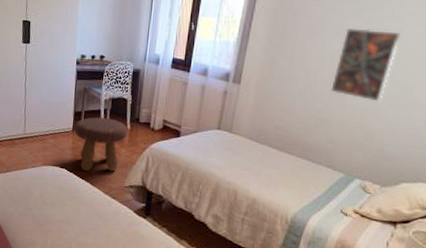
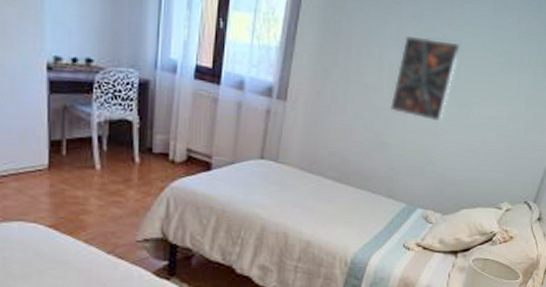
footstool: present [74,117,128,172] -> none [52,147,136,226]

